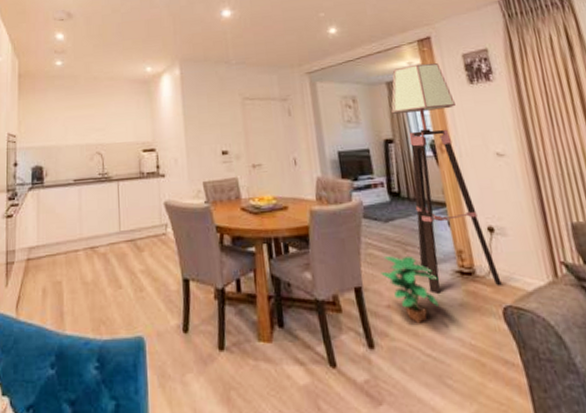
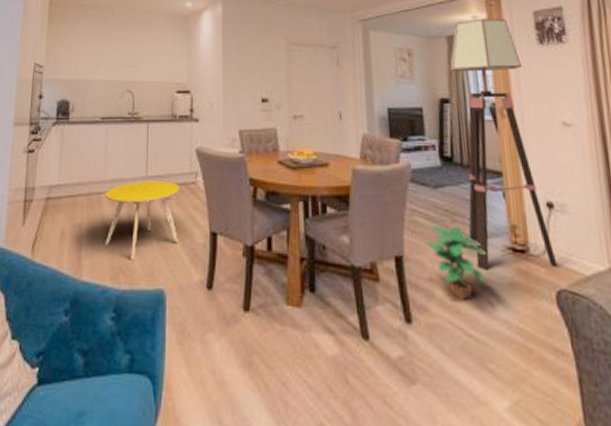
side table: none [83,234,153,311] -> present [105,180,180,260]

